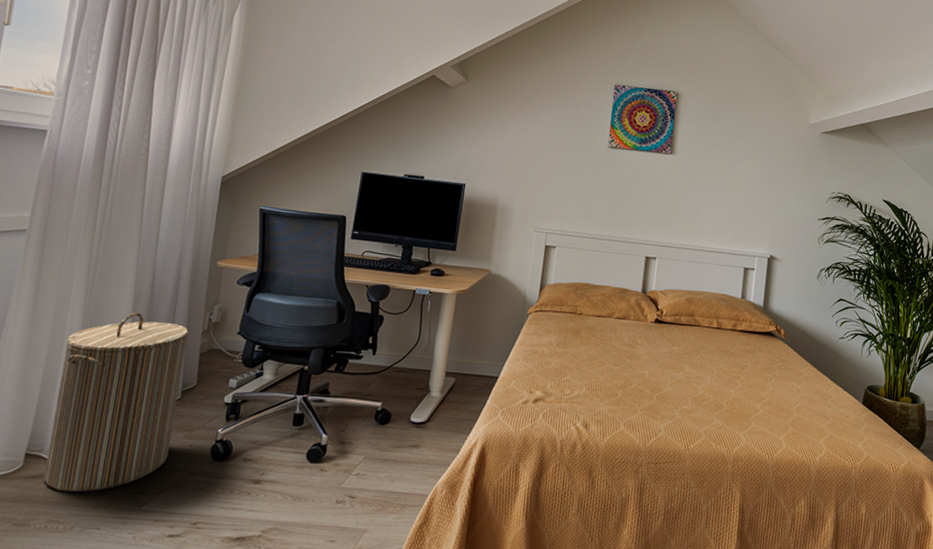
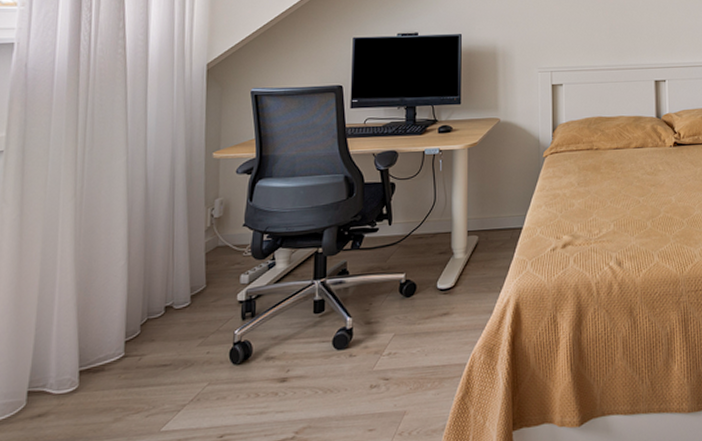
laundry hamper: present [43,312,189,493] -> none [51,220,190,426]

